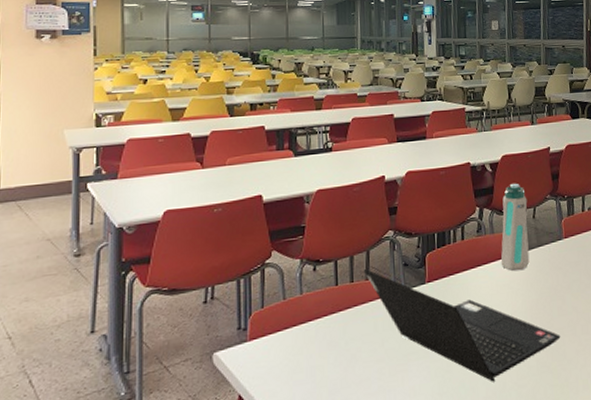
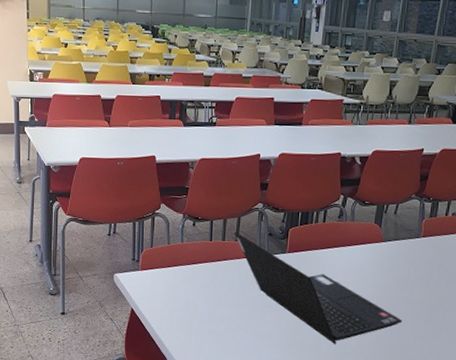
water bottle: present [500,183,530,271] -> none [356,178,392,259]

